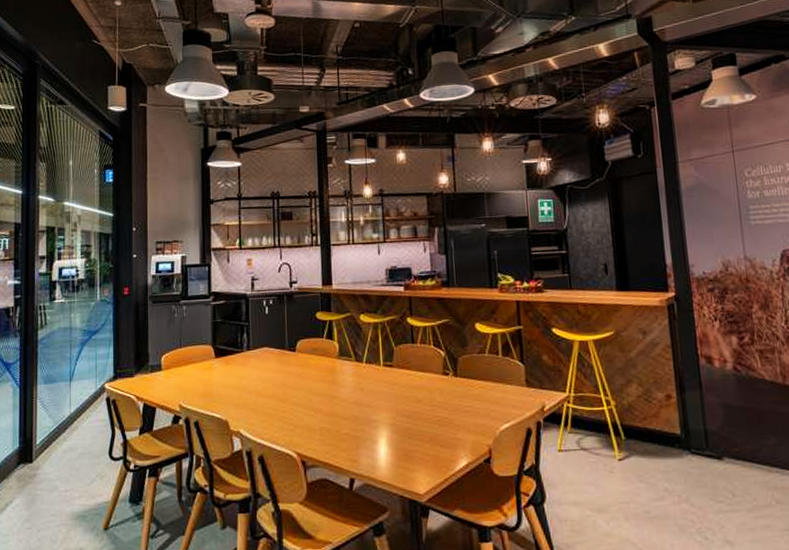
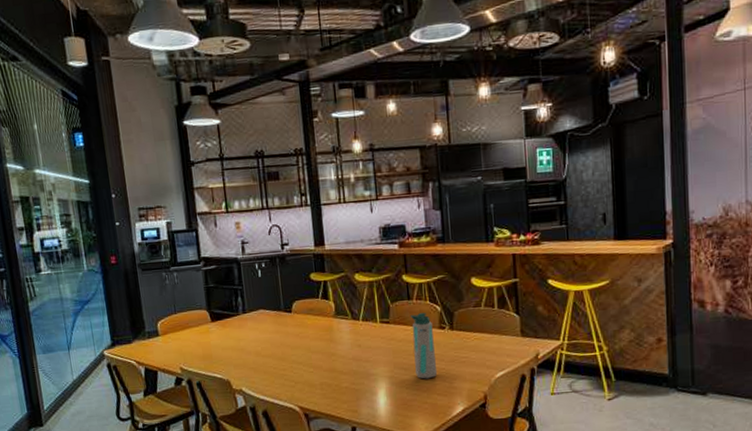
water bottle: none [414,357,441,429] -> present [411,313,438,379]

